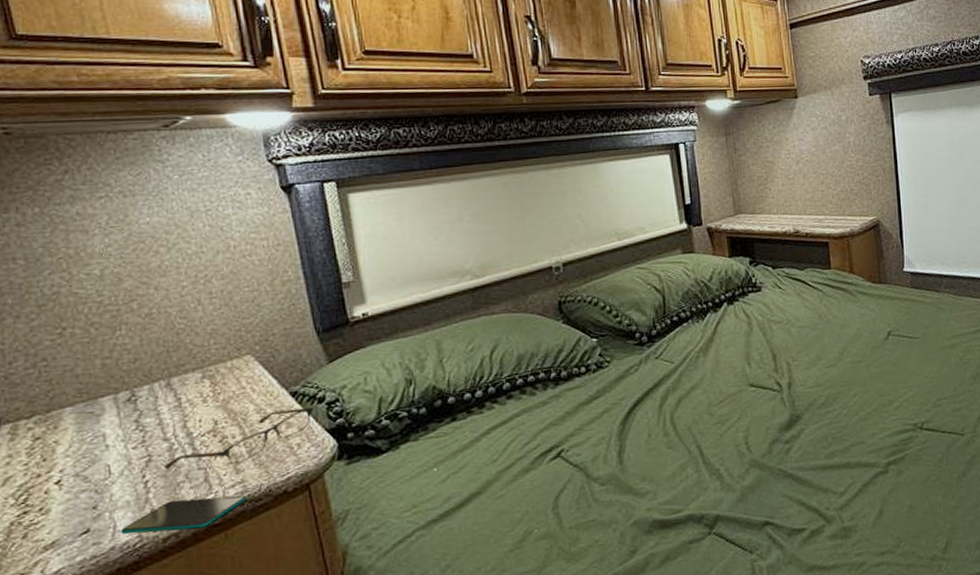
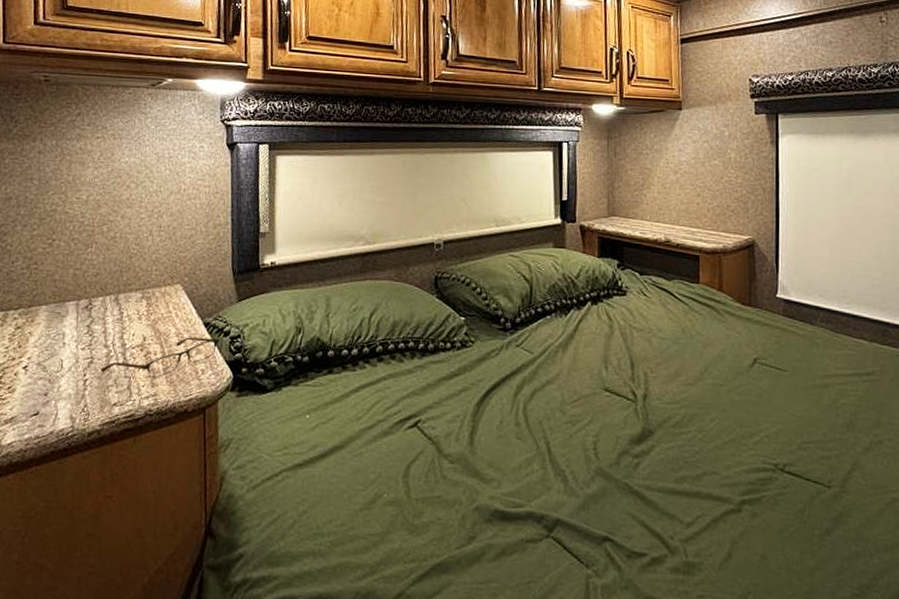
smartphone: present [120,495,248,535] -> none [59,400,156,431]

